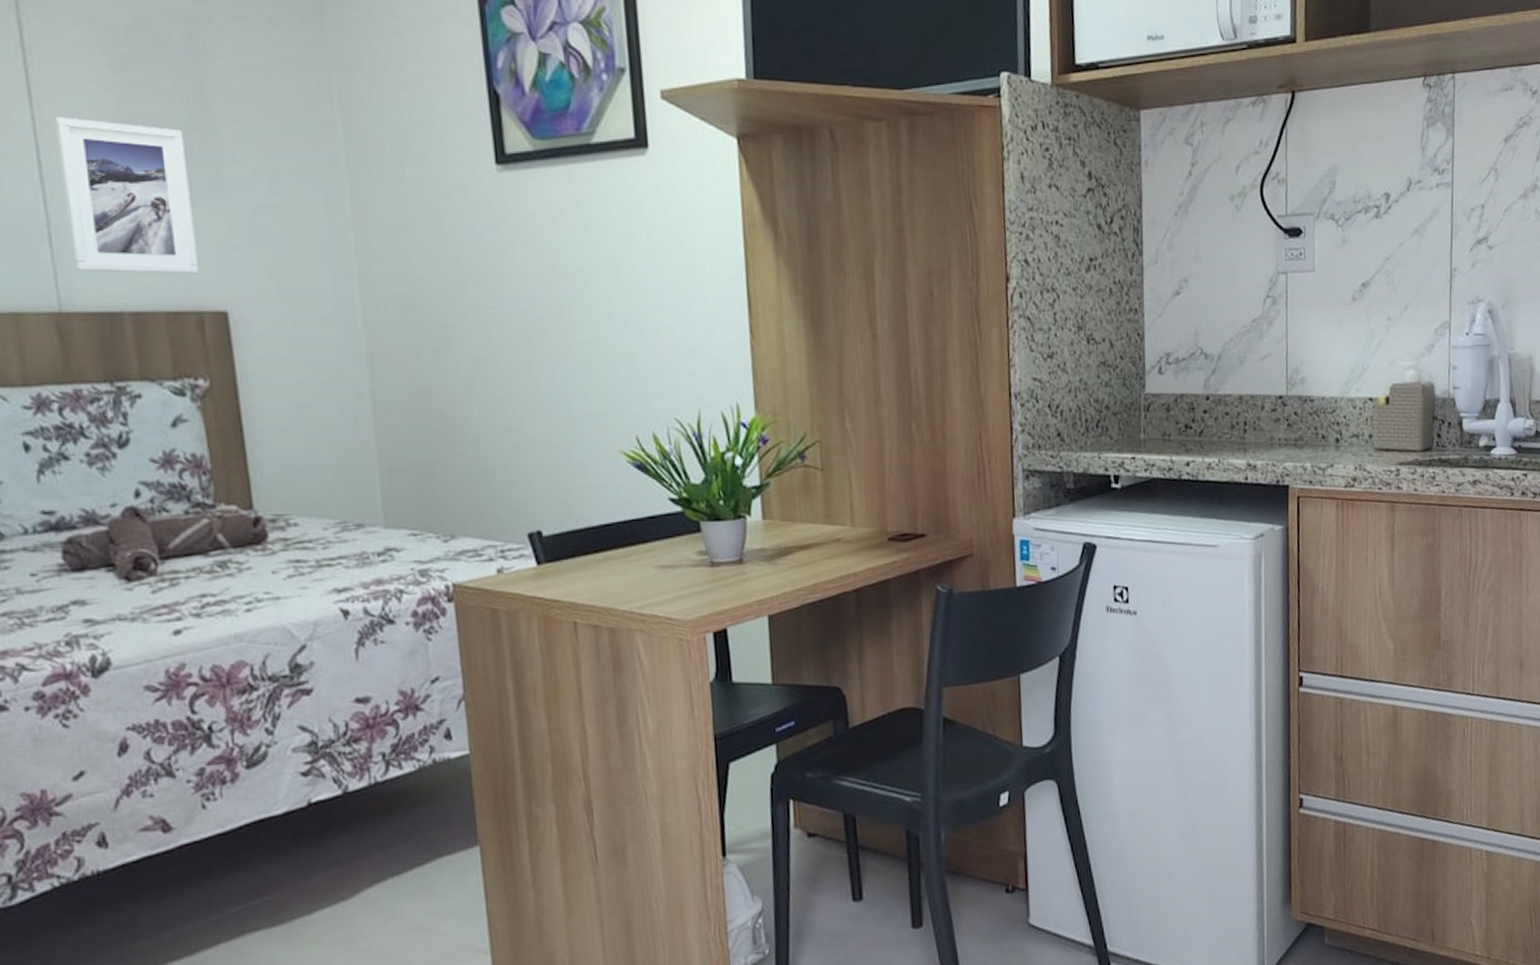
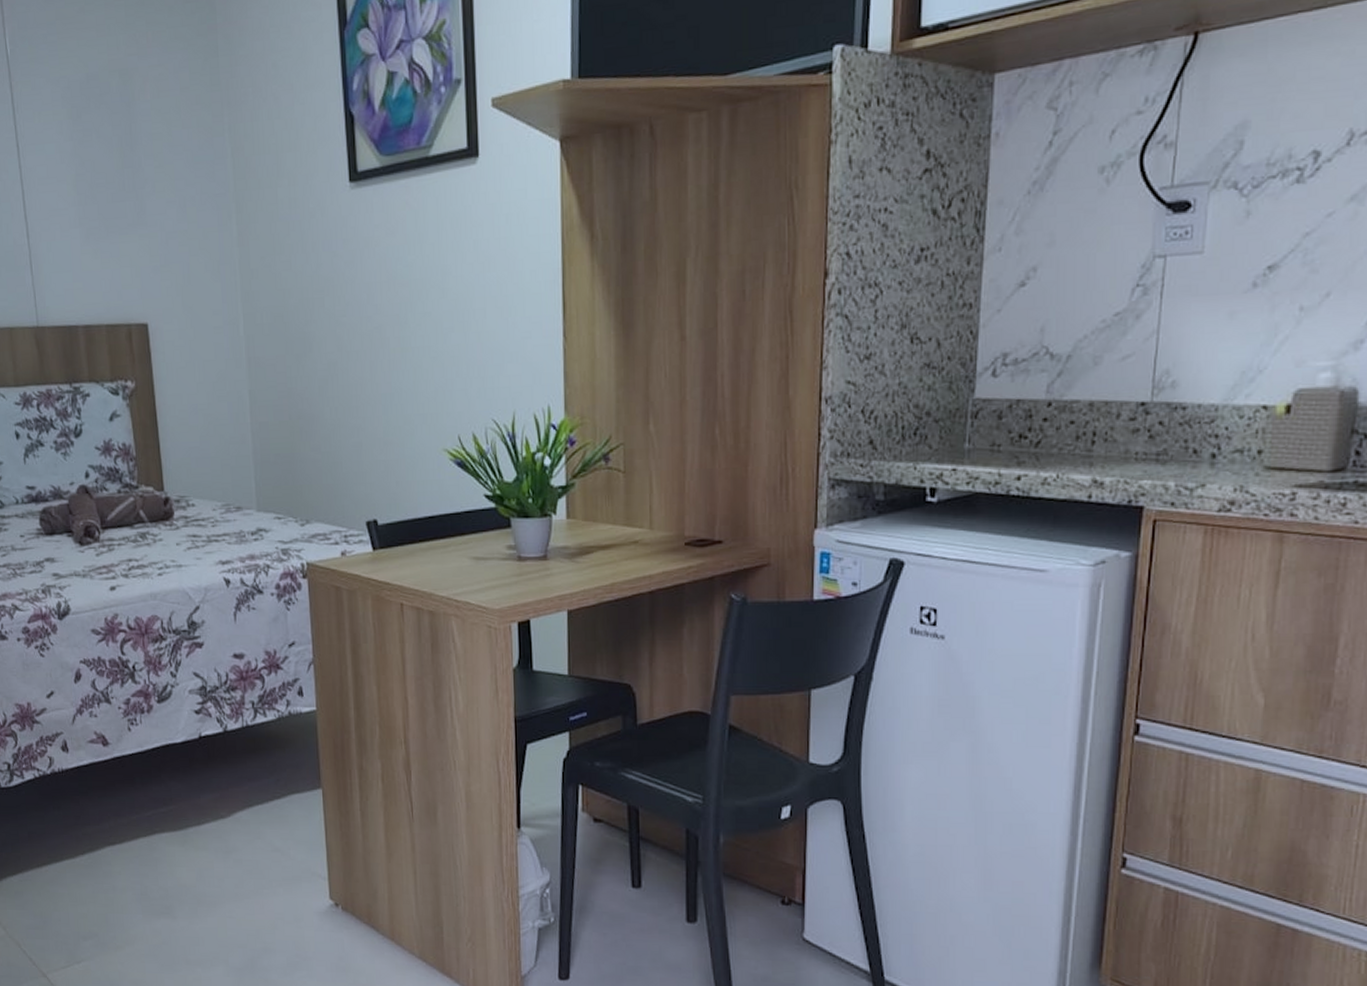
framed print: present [55,117,200,274] -> none [34,164,129,293]

